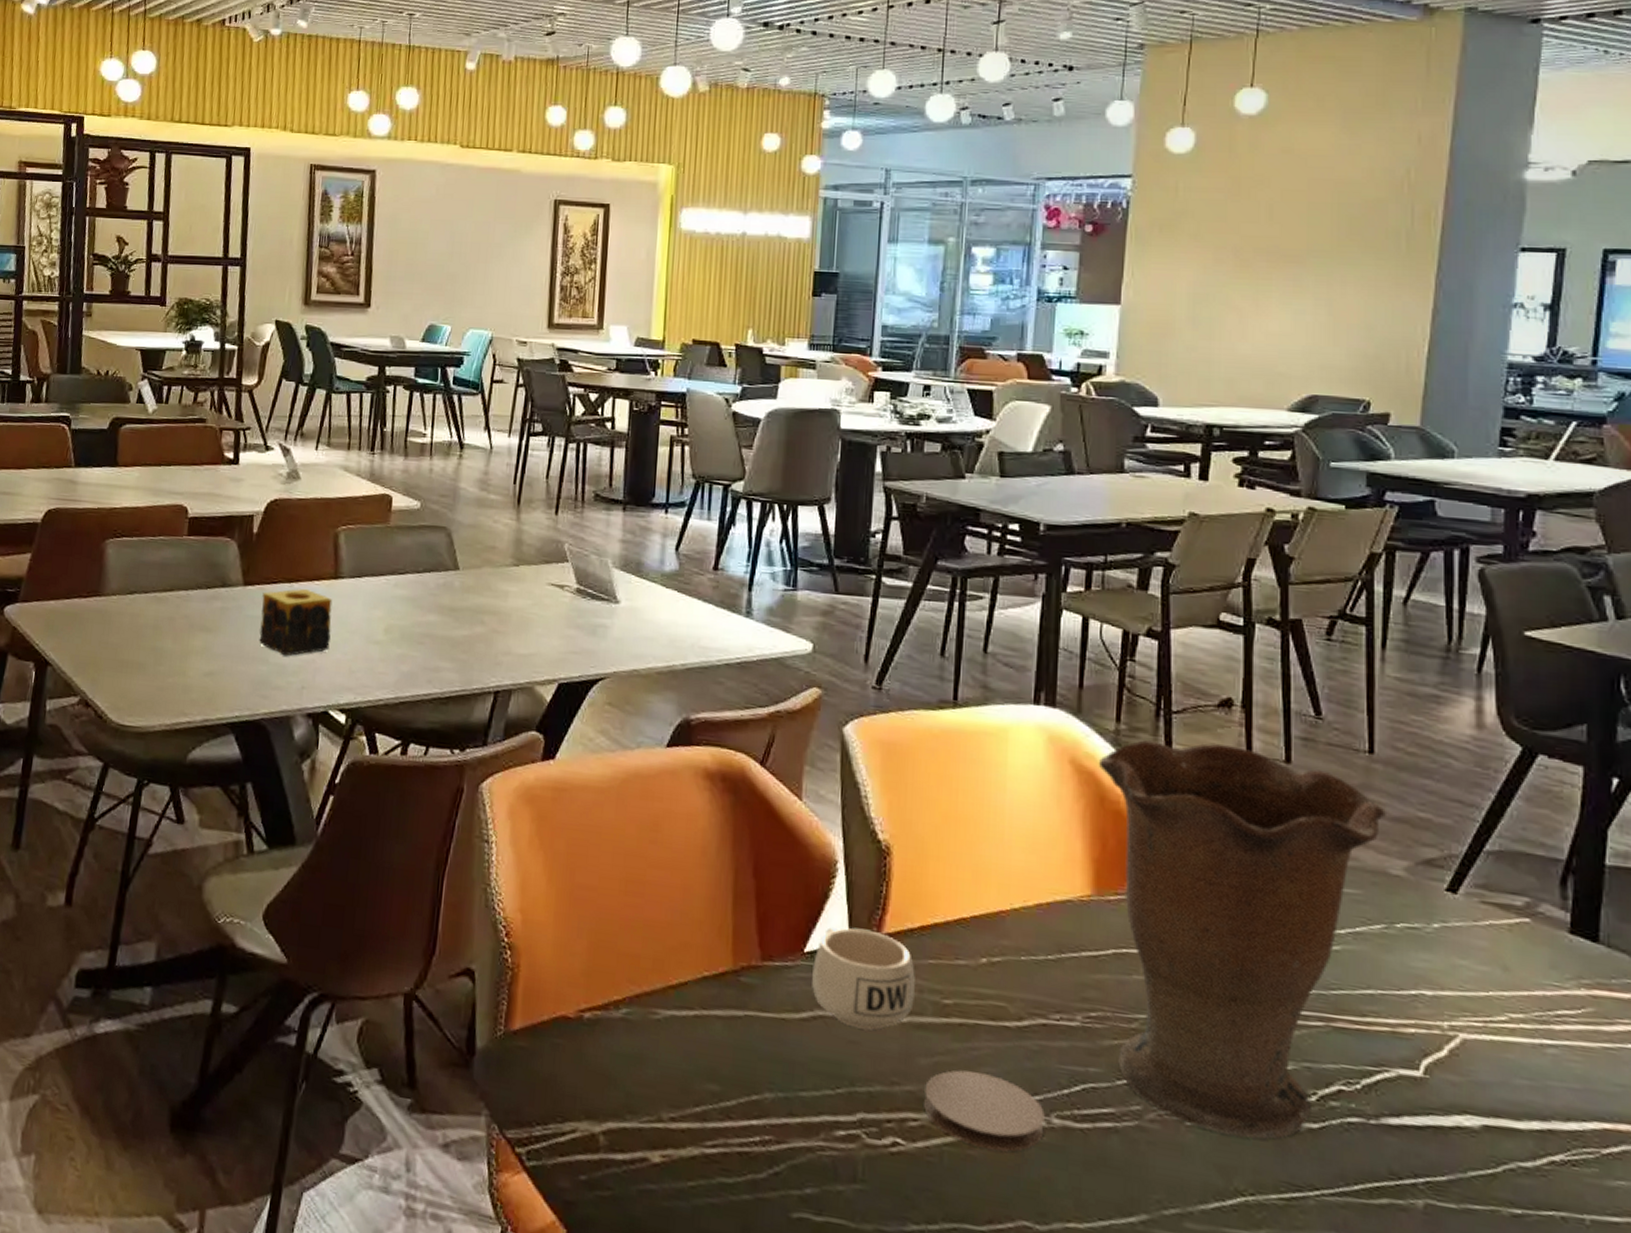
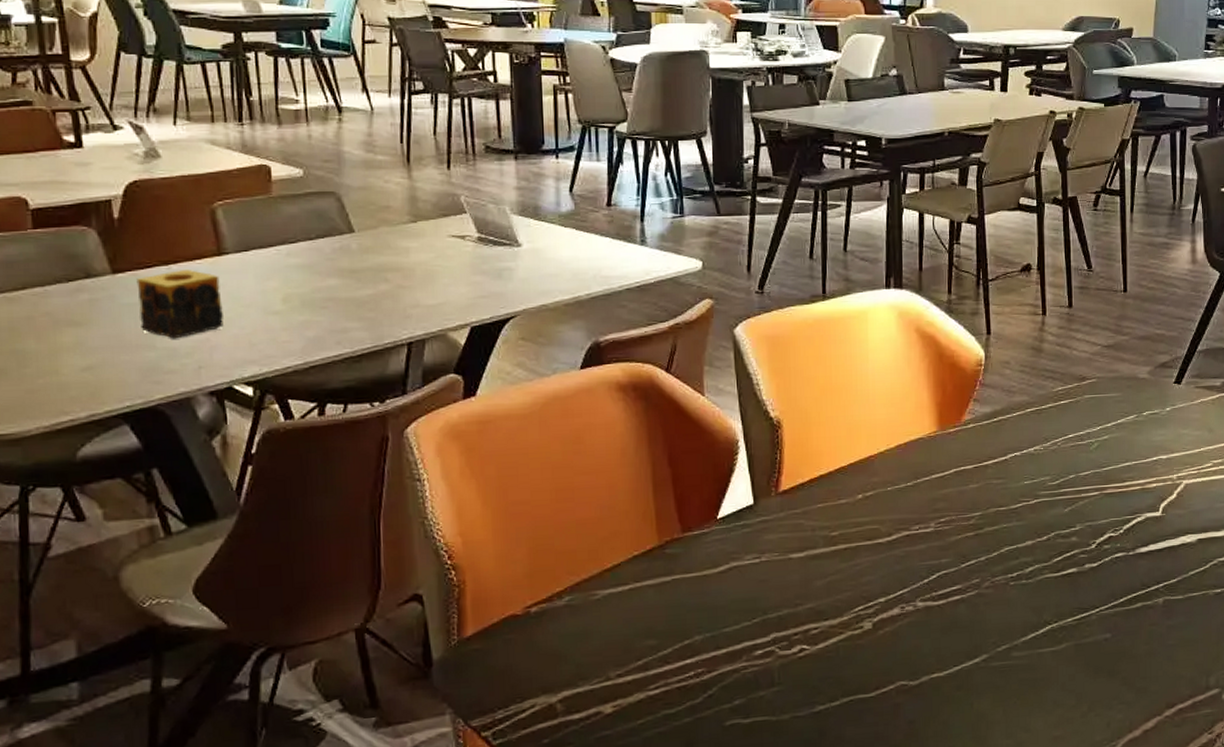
mug: present [812,927,916,1031] -> none [725,490,809,570]
coaster: present [924,1070,1045,1152] -> none [822,581,912,637]
vase: present [1099,740,1386,1139] -> none [937,300,1135,585]

